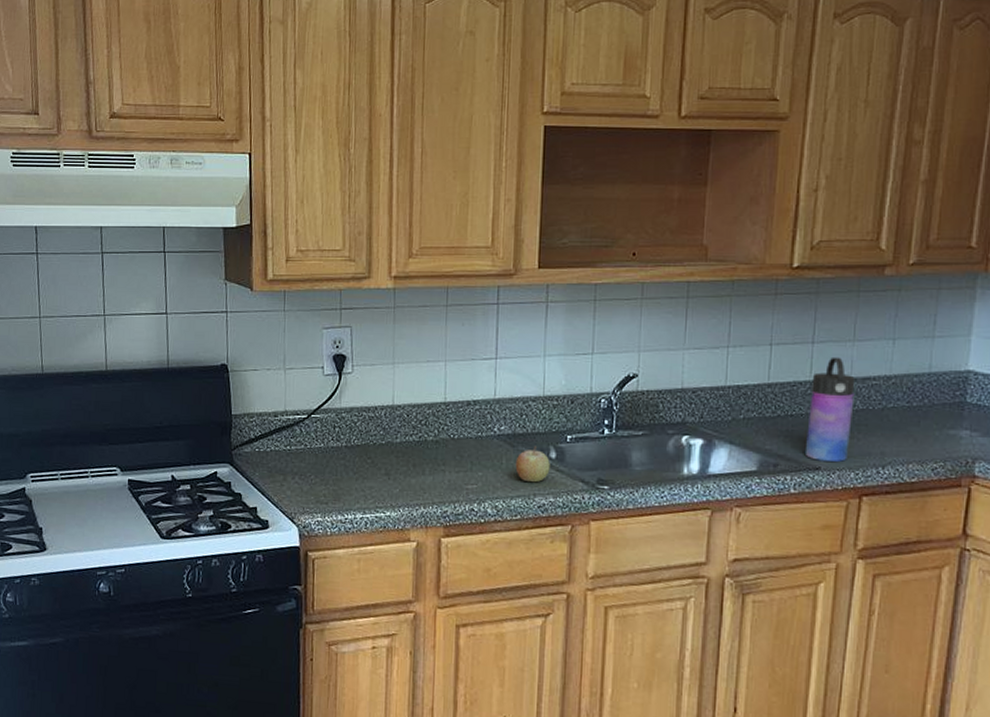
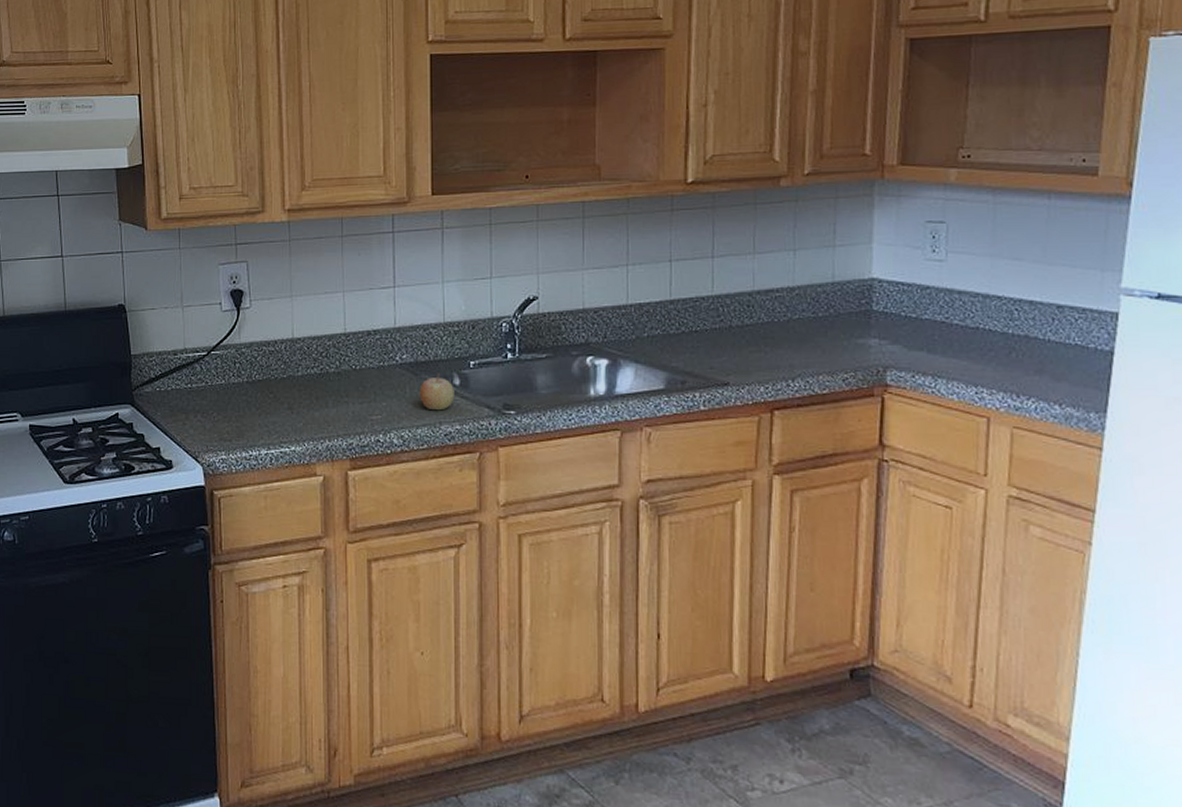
water bottle: present [804,356,855,462] -> none [712,270,759,376]

